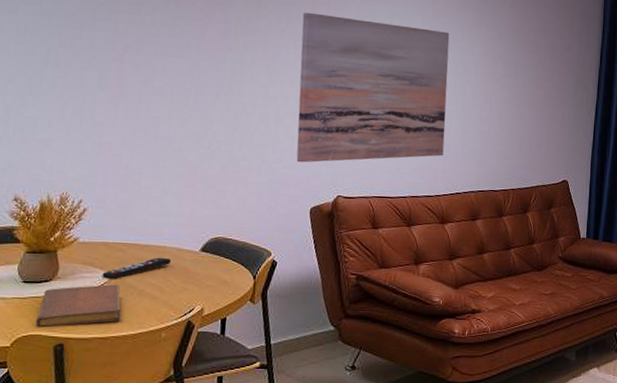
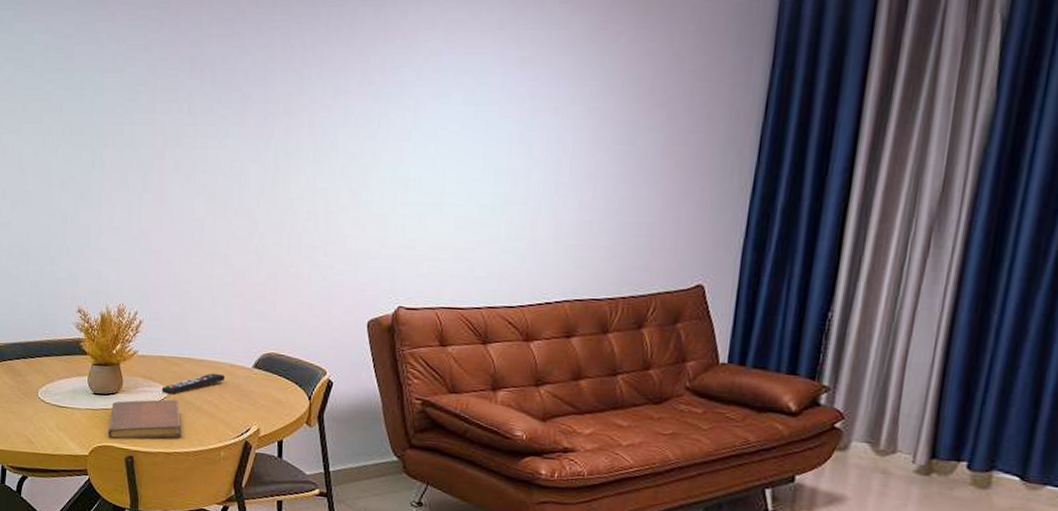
wall art: present [296,12,450,163] -> none [350,79,540,268]

